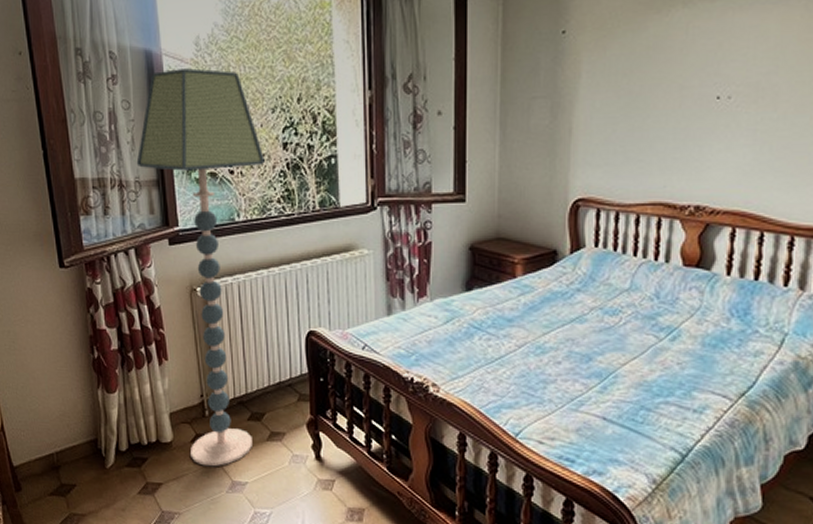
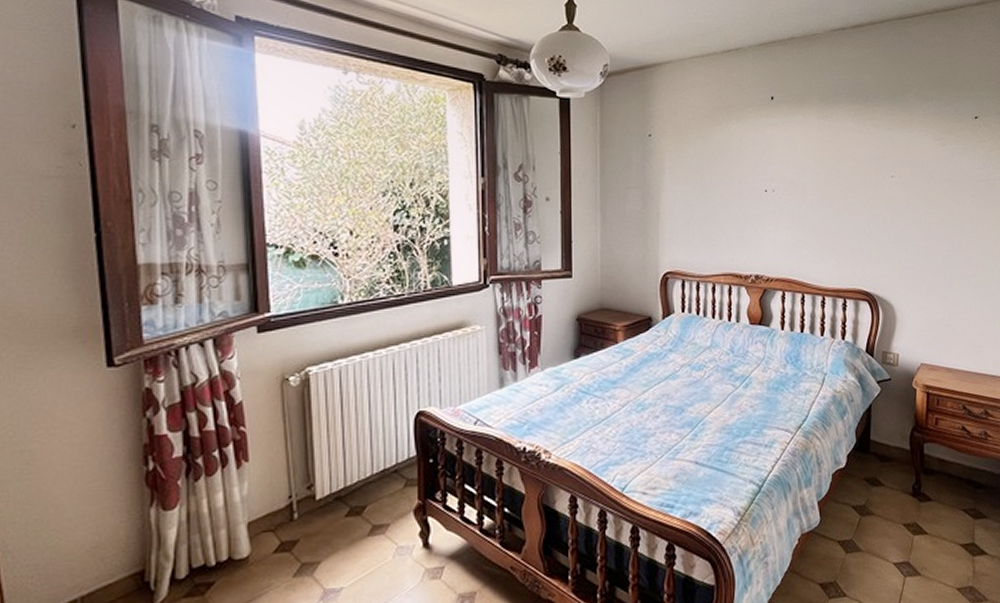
floor lamp: present [136,68,265,467] -> none [221,151,373,579]

